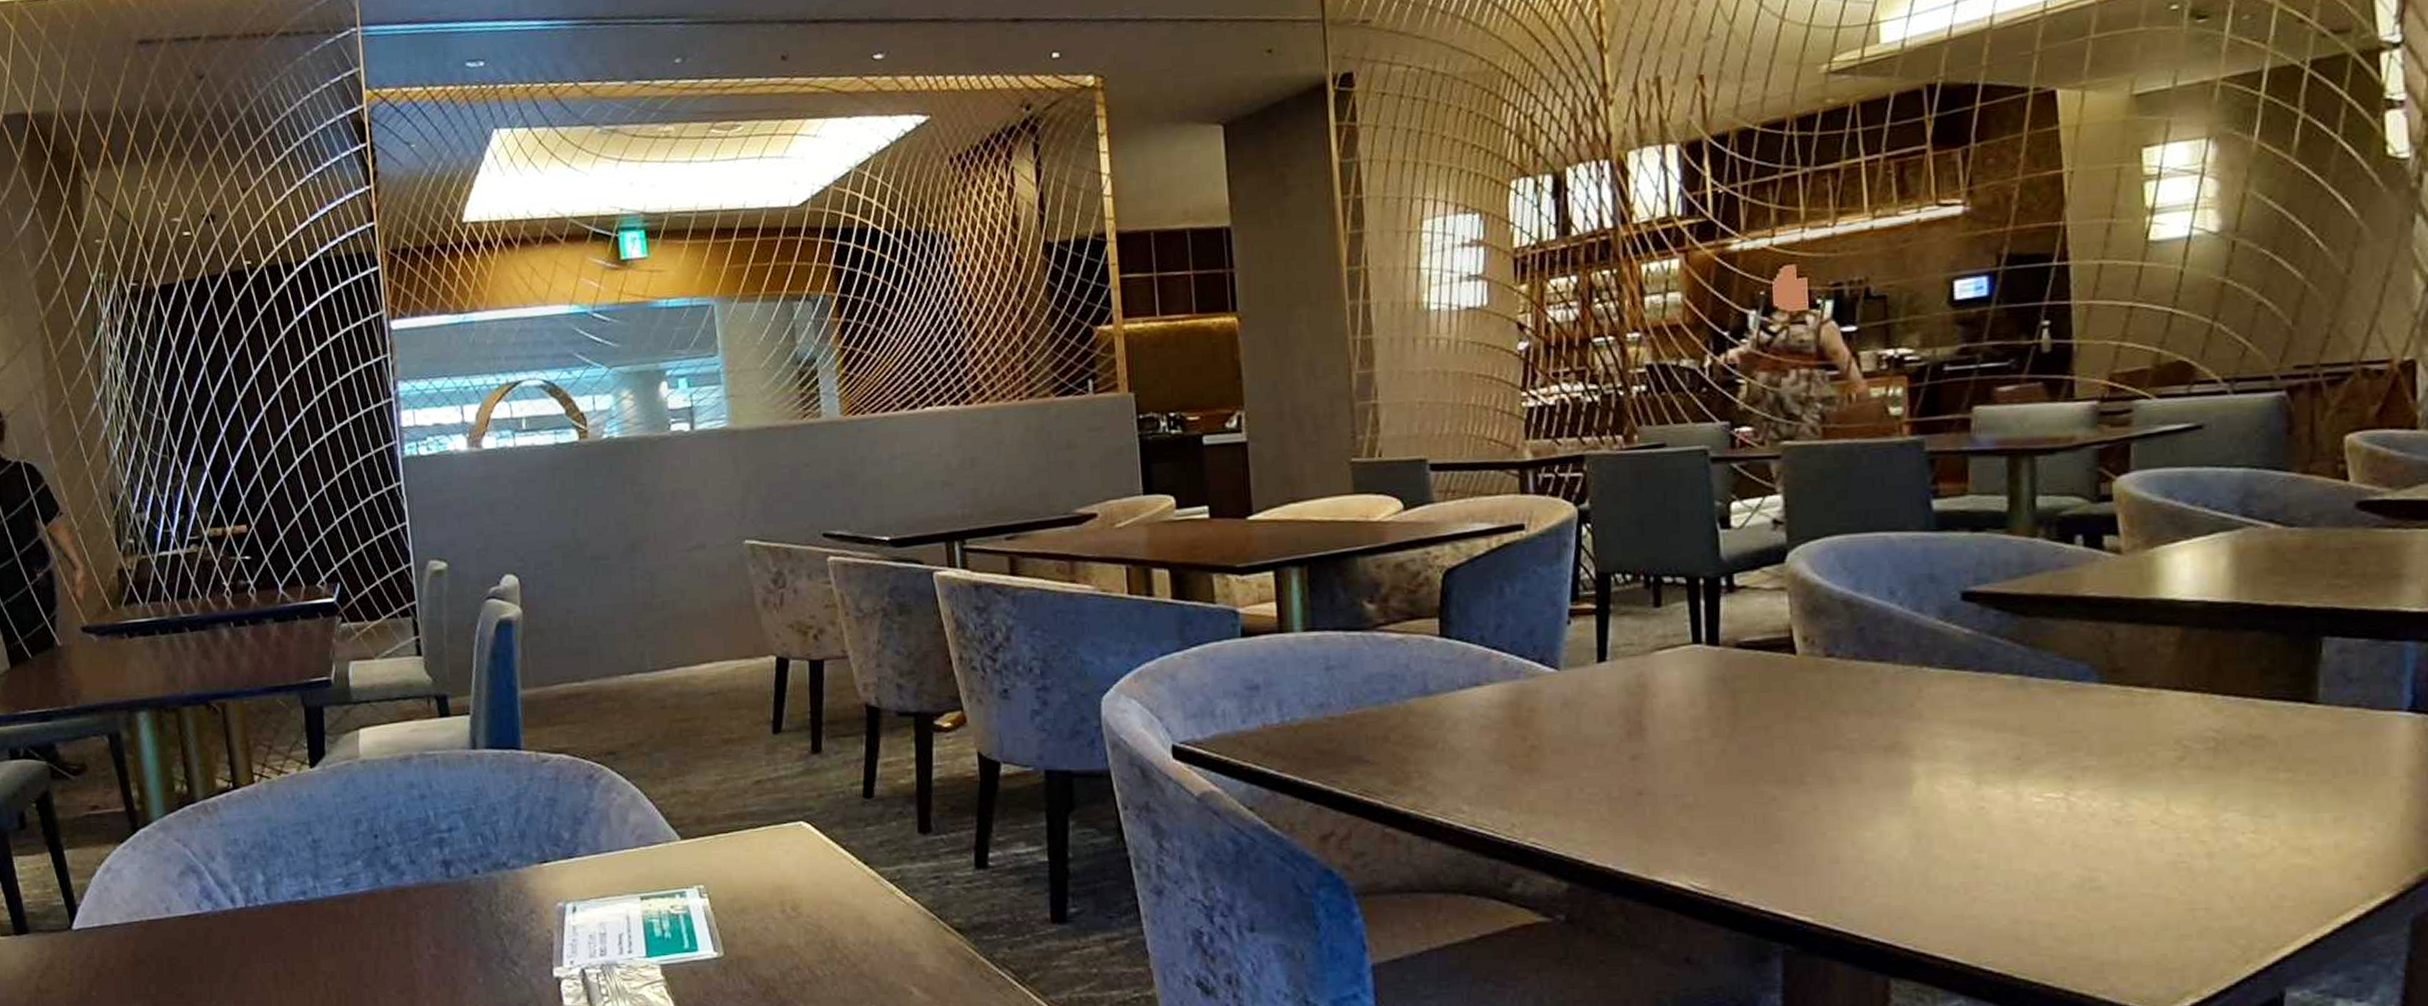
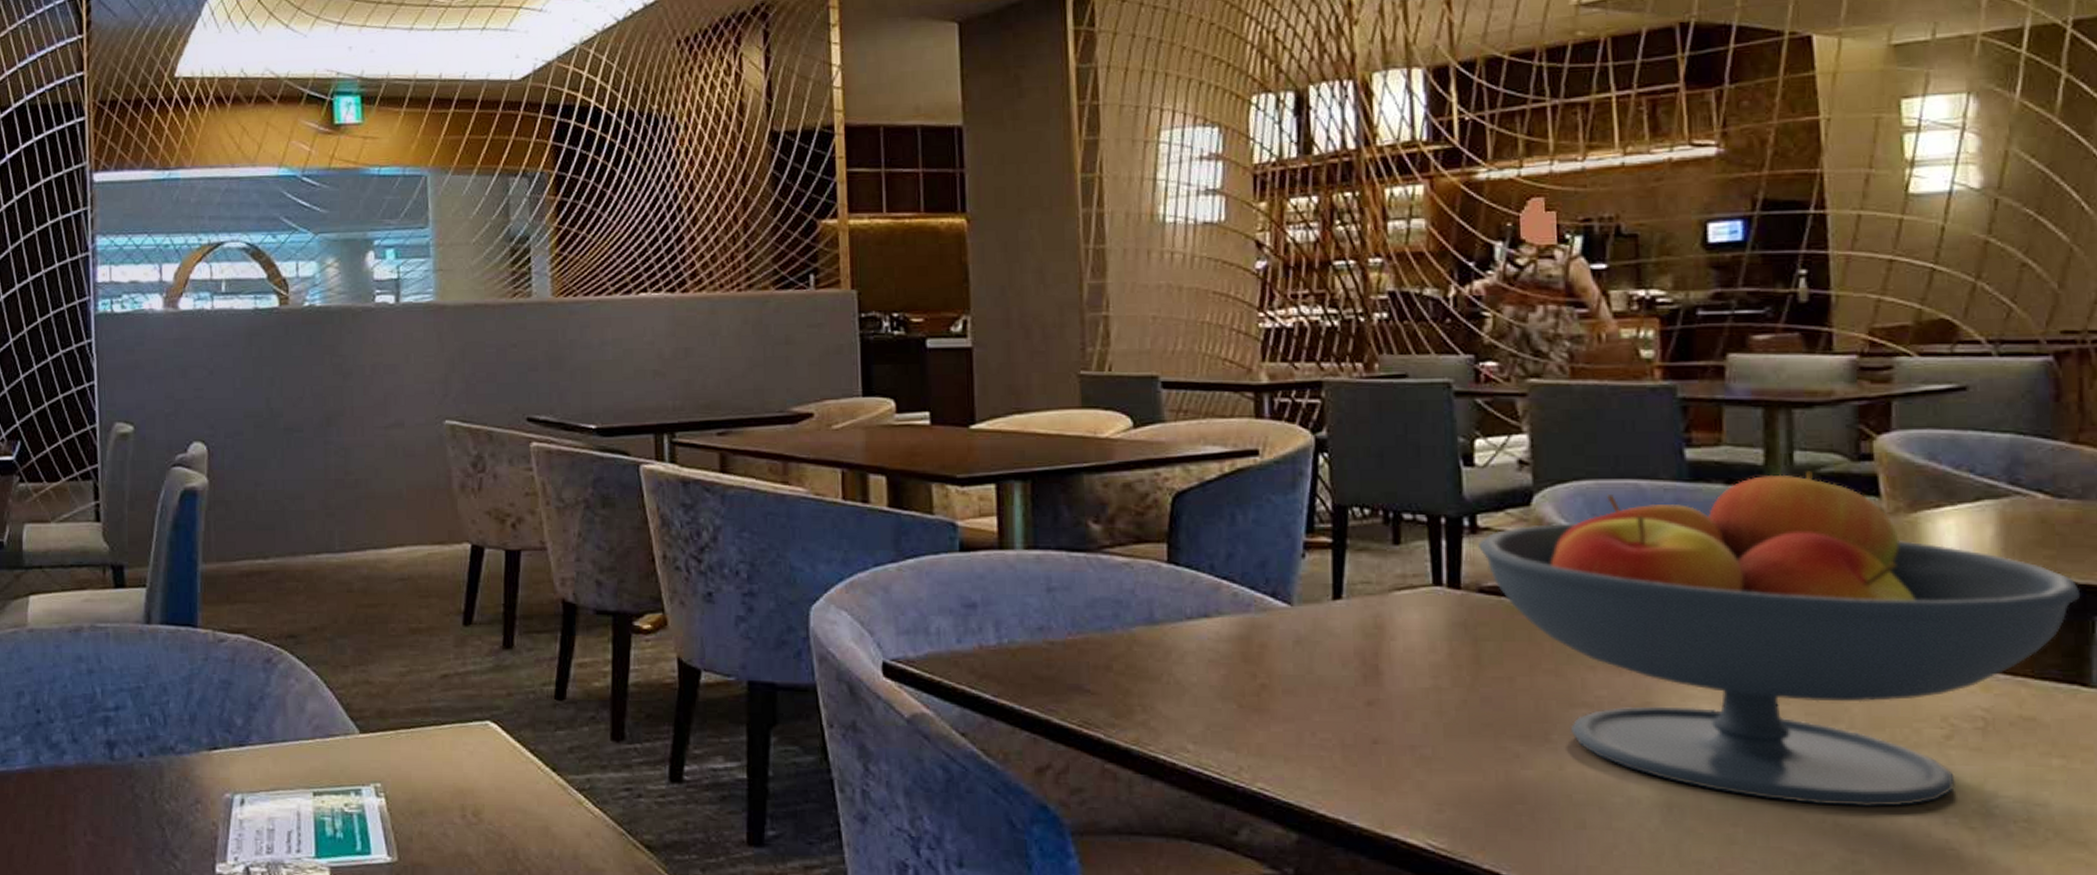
fruit bowl: none [1736,514,2309,829] -> present [1479,471,2081,808]

